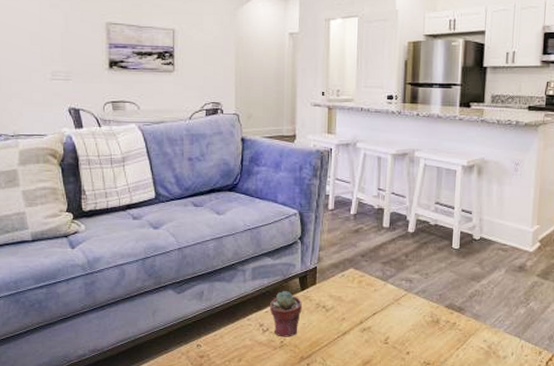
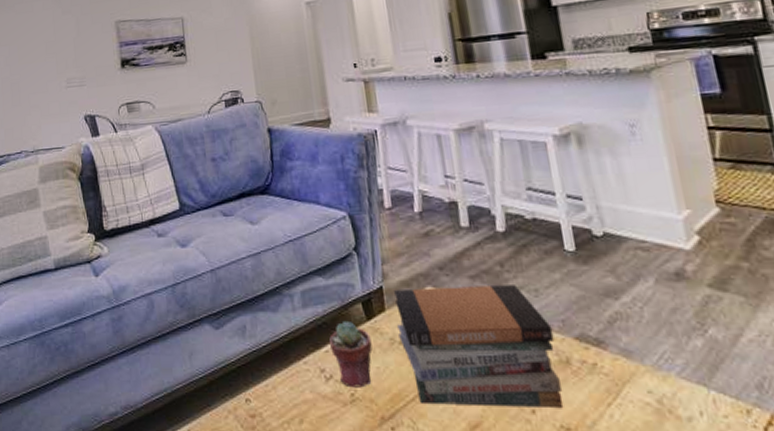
book stack: none [323,269,432,350] -> present [394,285,564,407]

